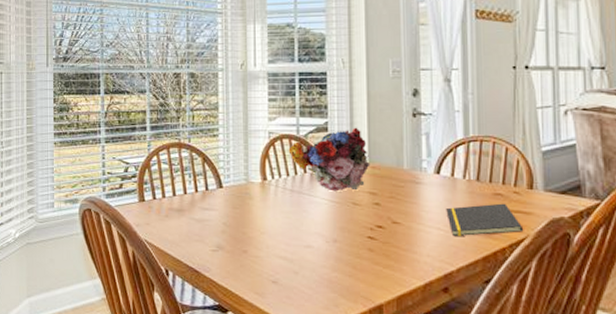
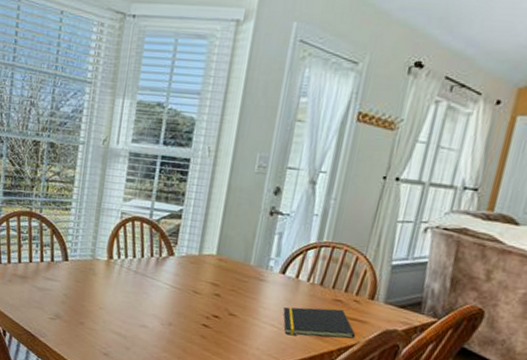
flower bouquet: present [288,127,370,192] -> none [138,218,218,280]

